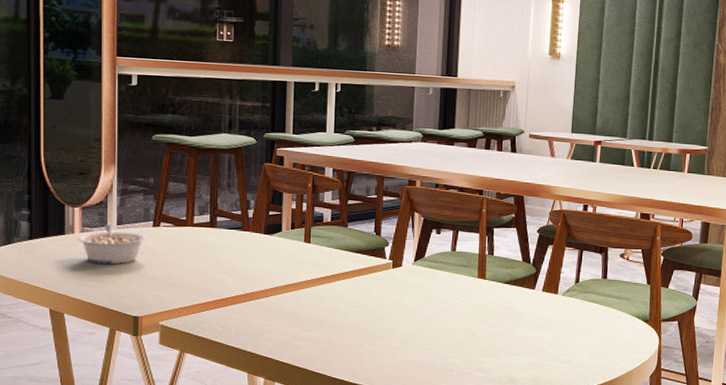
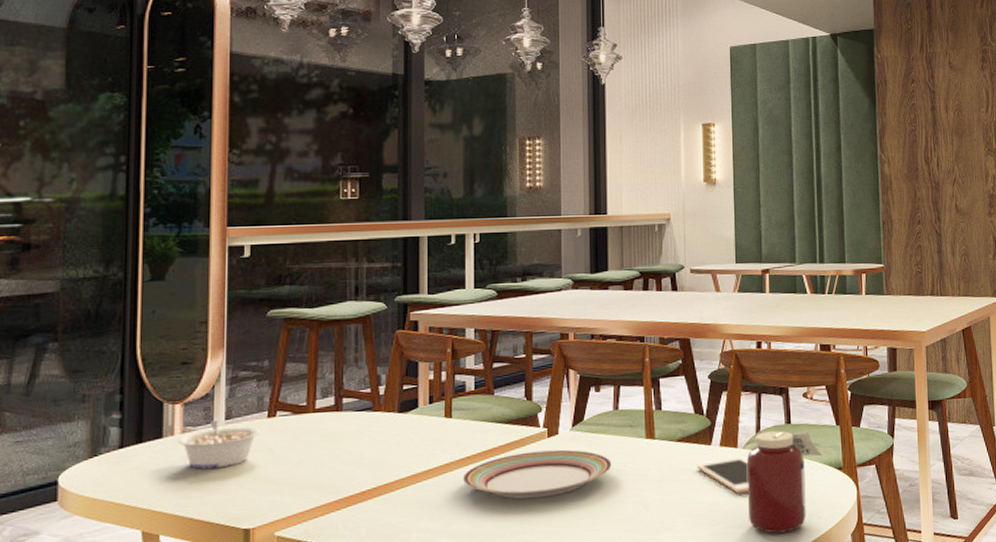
plate: none [317,278,447,318] -> present [462,449,612,499]
cell phone: none [521,301,565,333] -> present [697,457,749,494]
jar: none [562,281,633,369] -> present [746,429,823,534]

